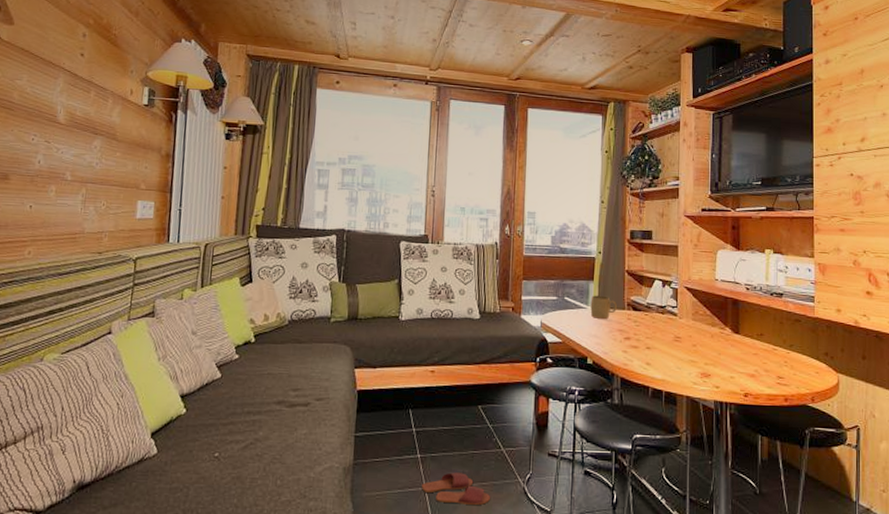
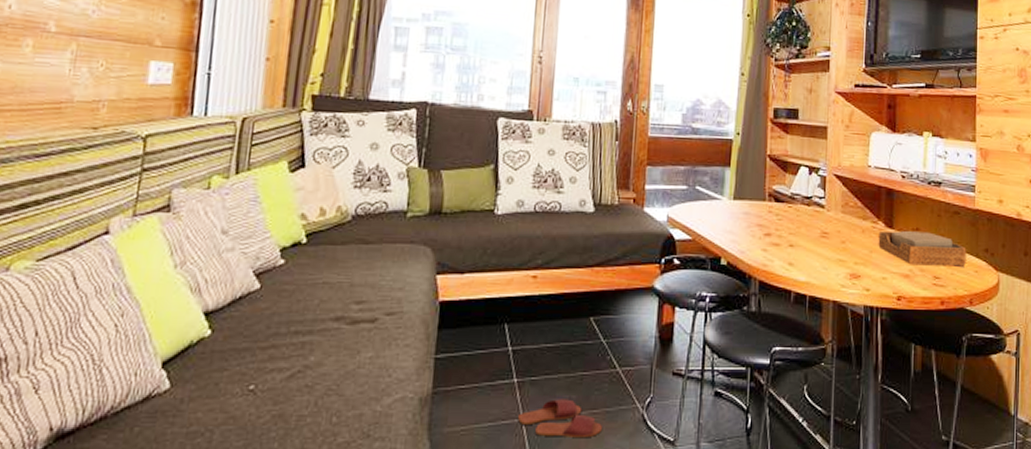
mug: present [590,295,617,319] -> none [725,184,756,212]
napkin holder: none [726,336,807,368] -> present [878,230,966,267]

